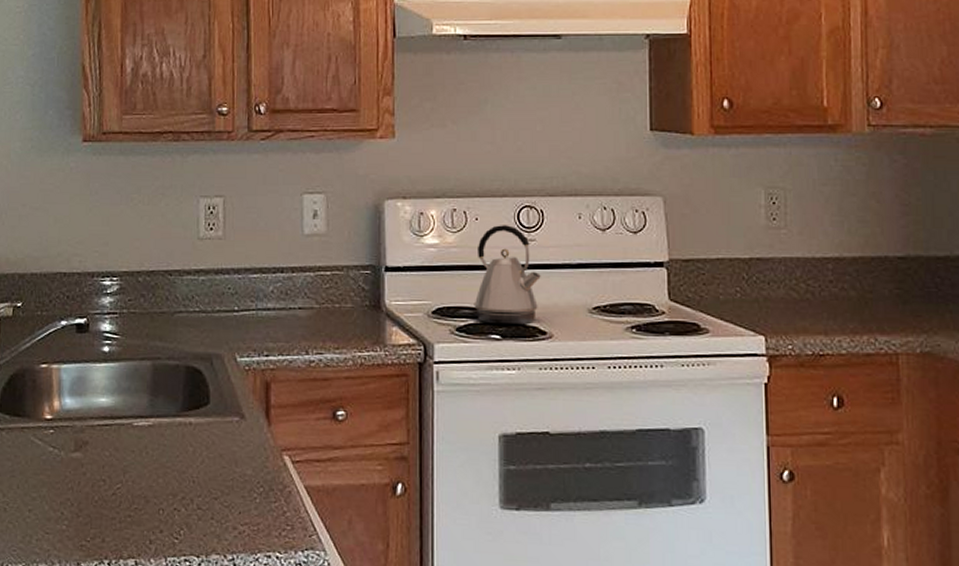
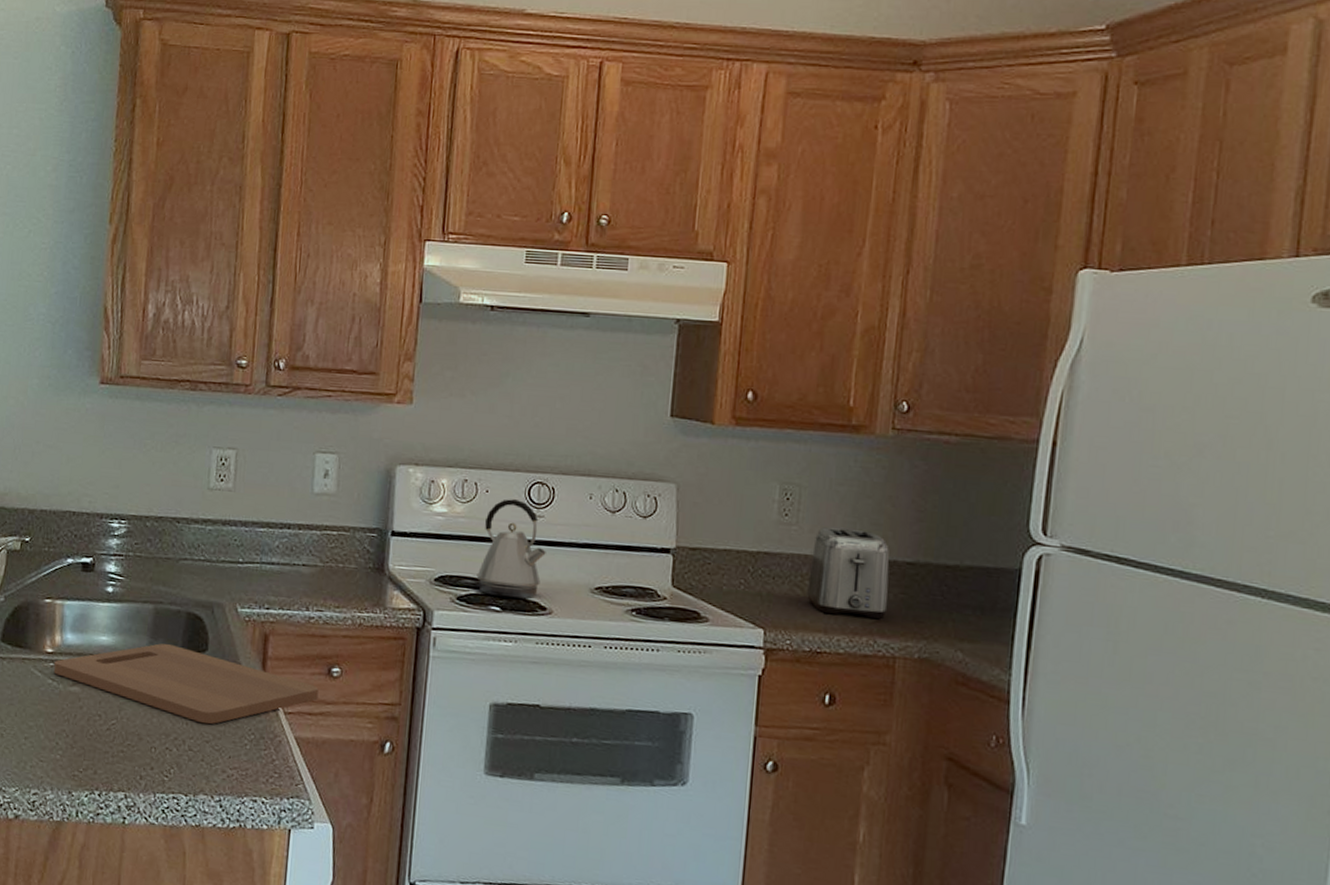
cutting board: none [54,400,325,481] -> present [53,643,319,725]
toaster: none [803,227,885,319] -> present [807,527,890,622]

